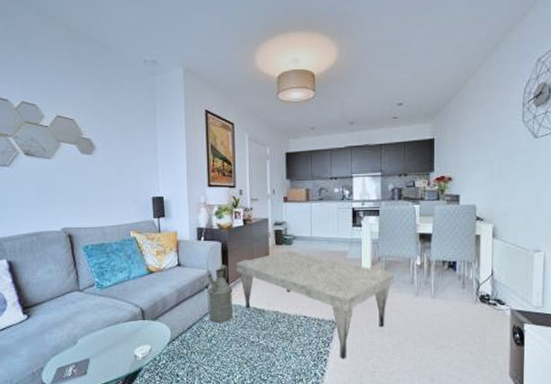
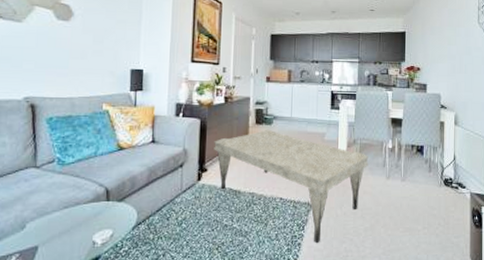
watering can: present [207,264,233,323] -> none [181,142,208,205]

